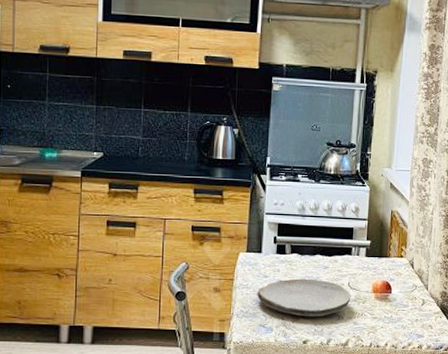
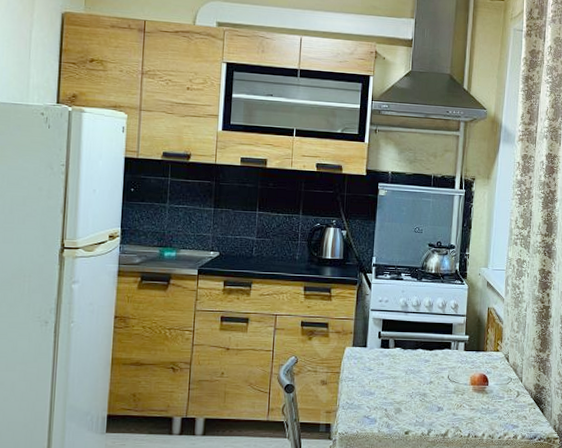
plate: present [257,278,351,317] -> none [362,371,451,409]

